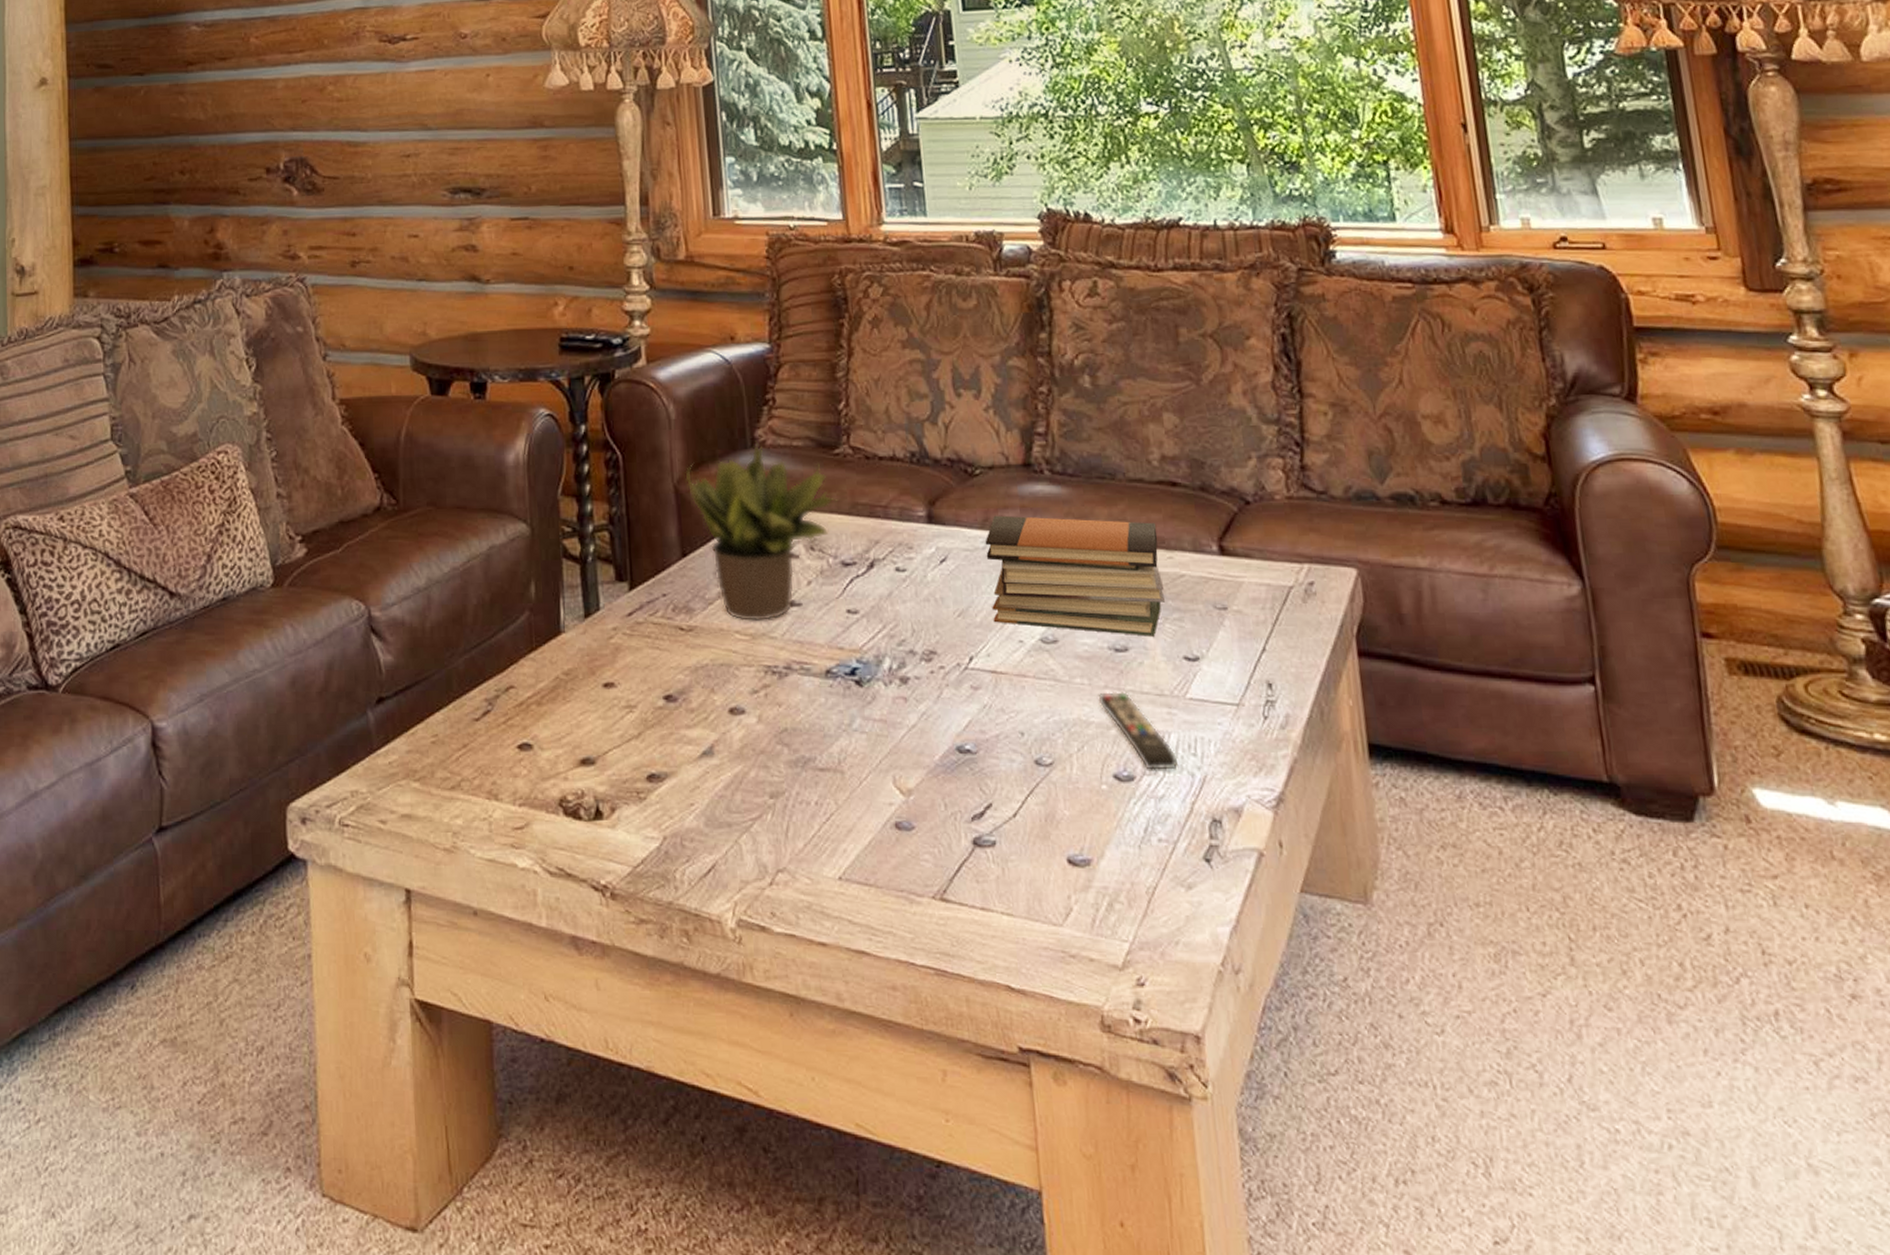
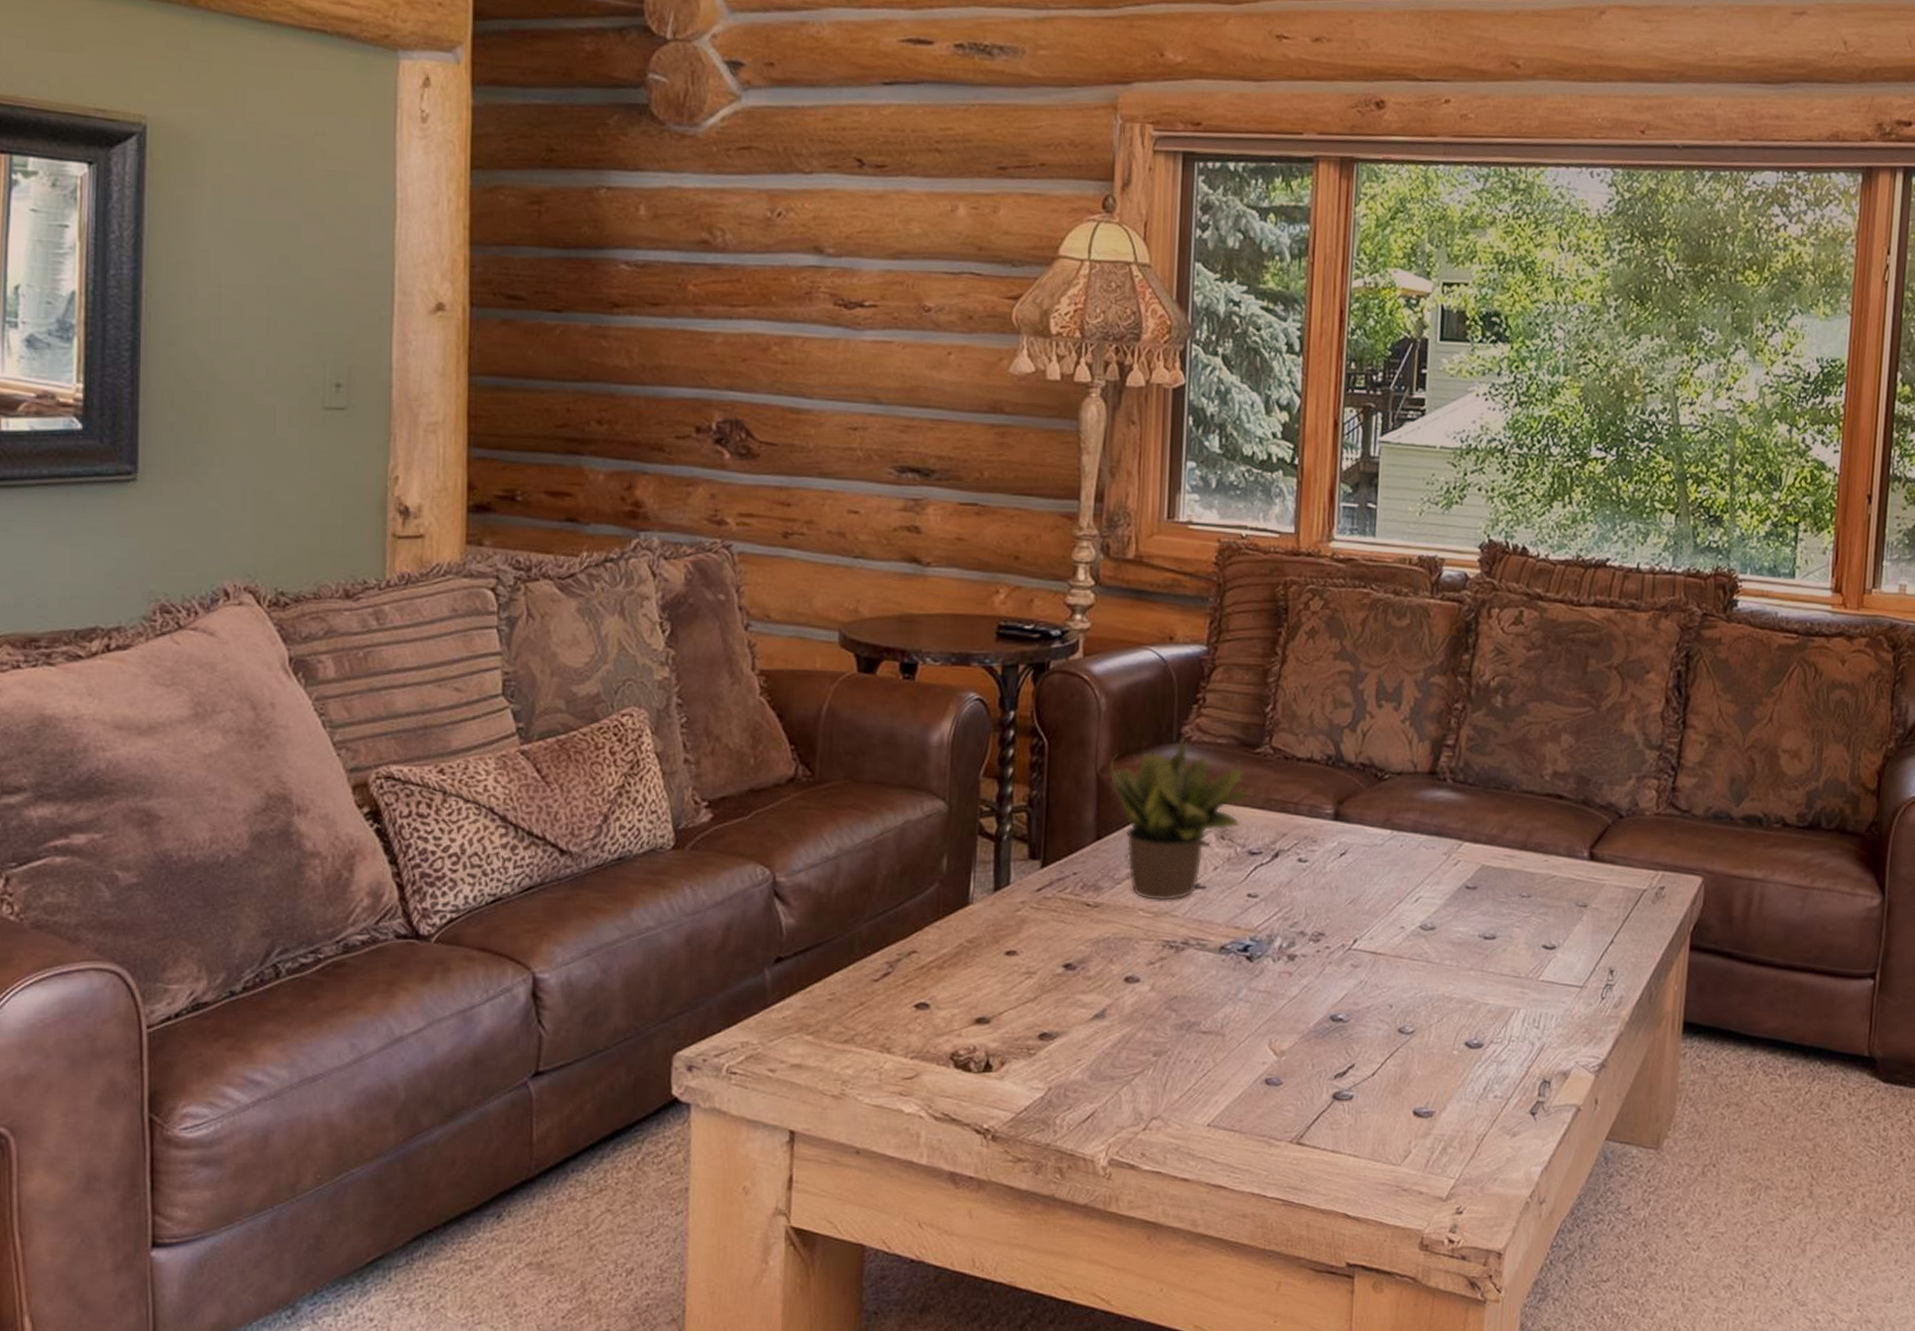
book stack: present [985,515,1166,637] -> none [1380,816,1539,927]
remote control: present [1098,692,1179,770] -> none [1462,973,1523,1040]

